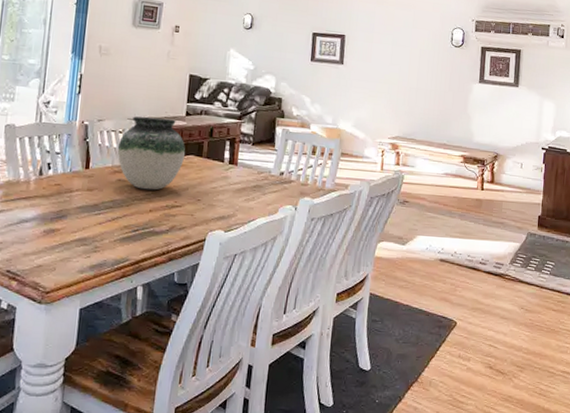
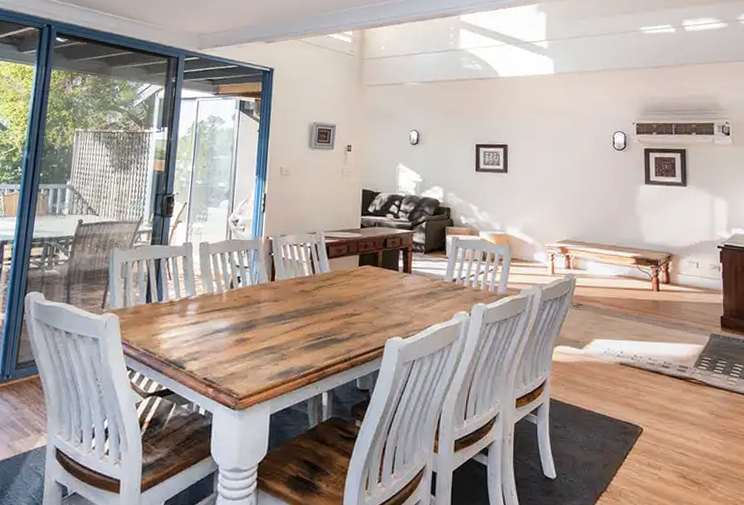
vase: present [117,116,186,190] -> none [299,230,362,300]

